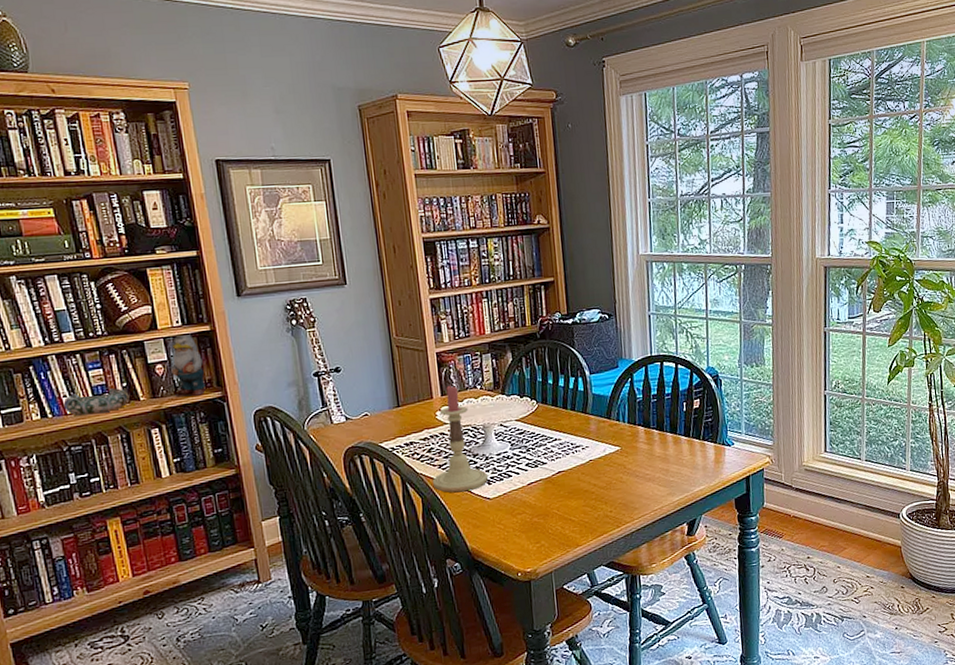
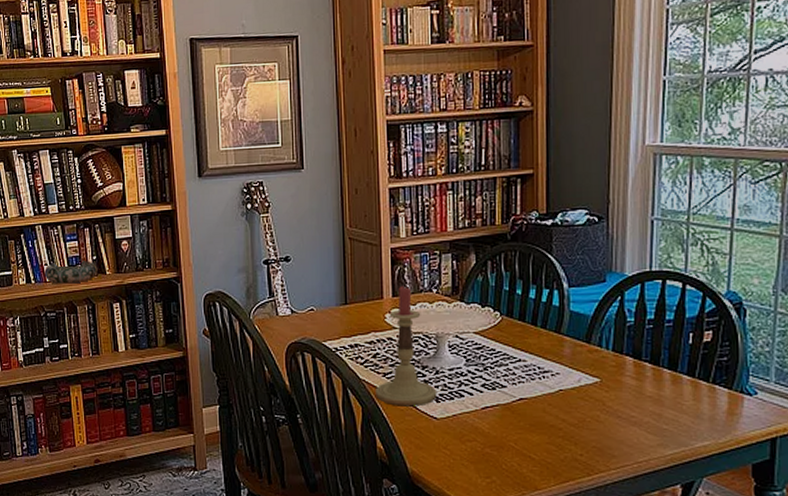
decorative figurine: present [171,333,206,397] -> none [135,211,163,274]

